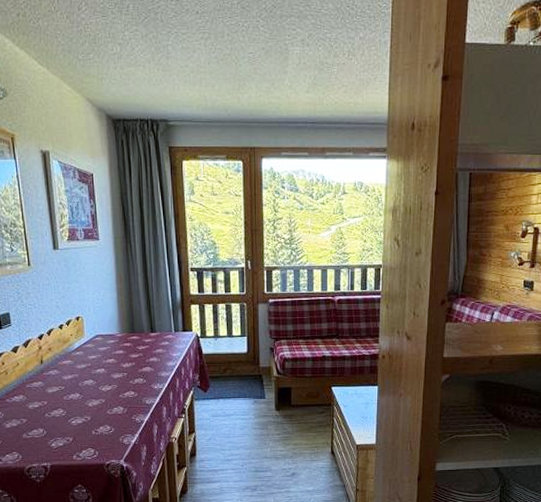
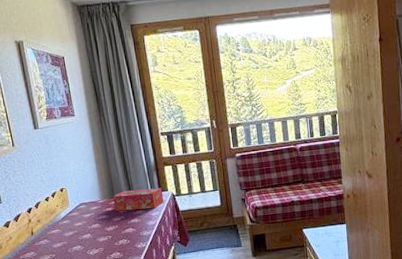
tissue box: none [132,326,187,349] -> present [112,188,164,211]

